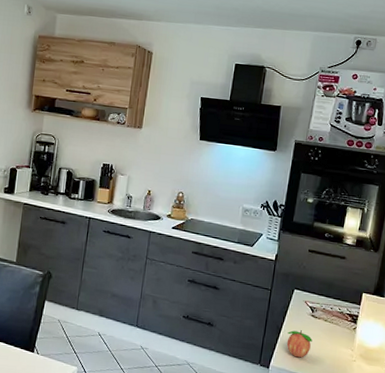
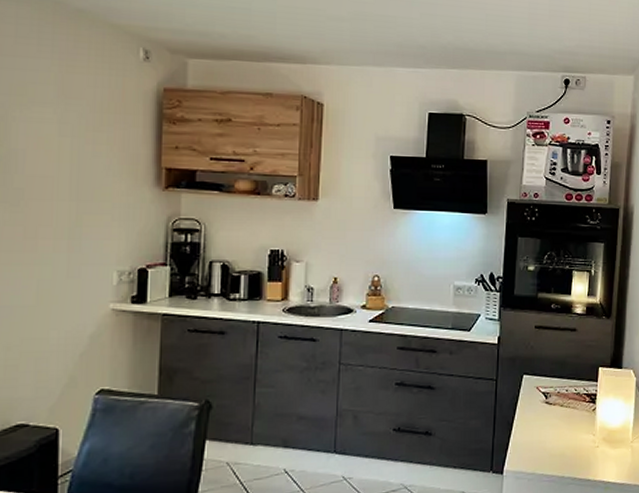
fruit: present [286,330,313,358] -> none [520,422,549,455]

